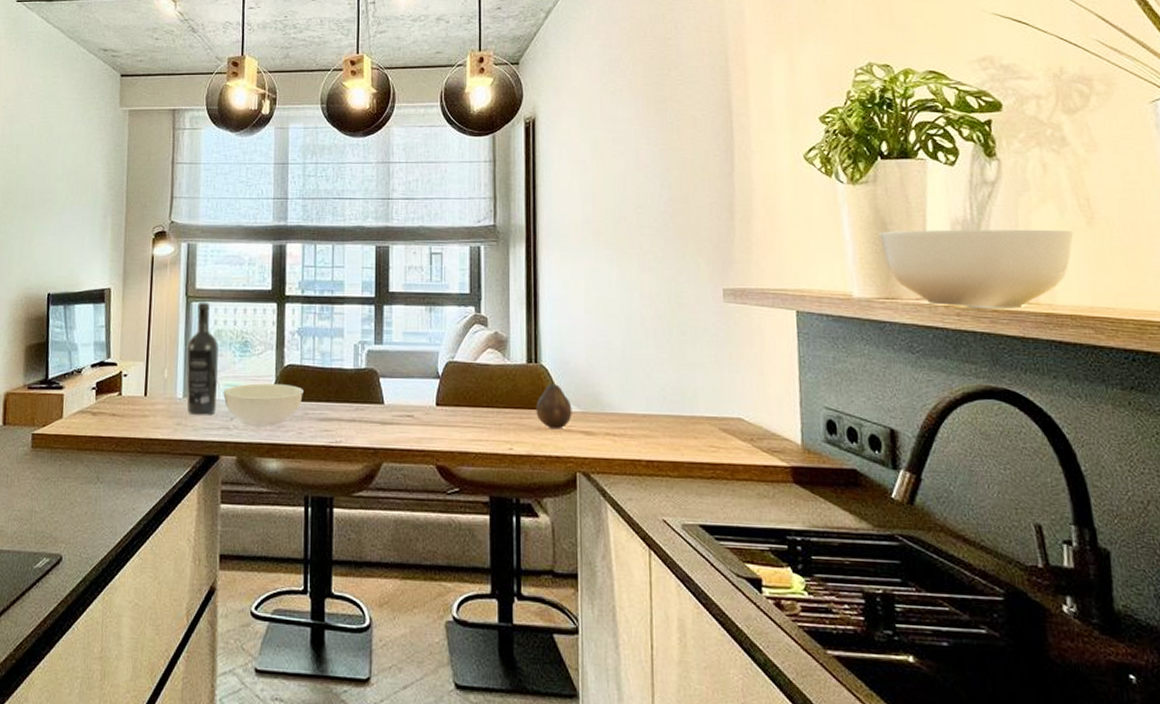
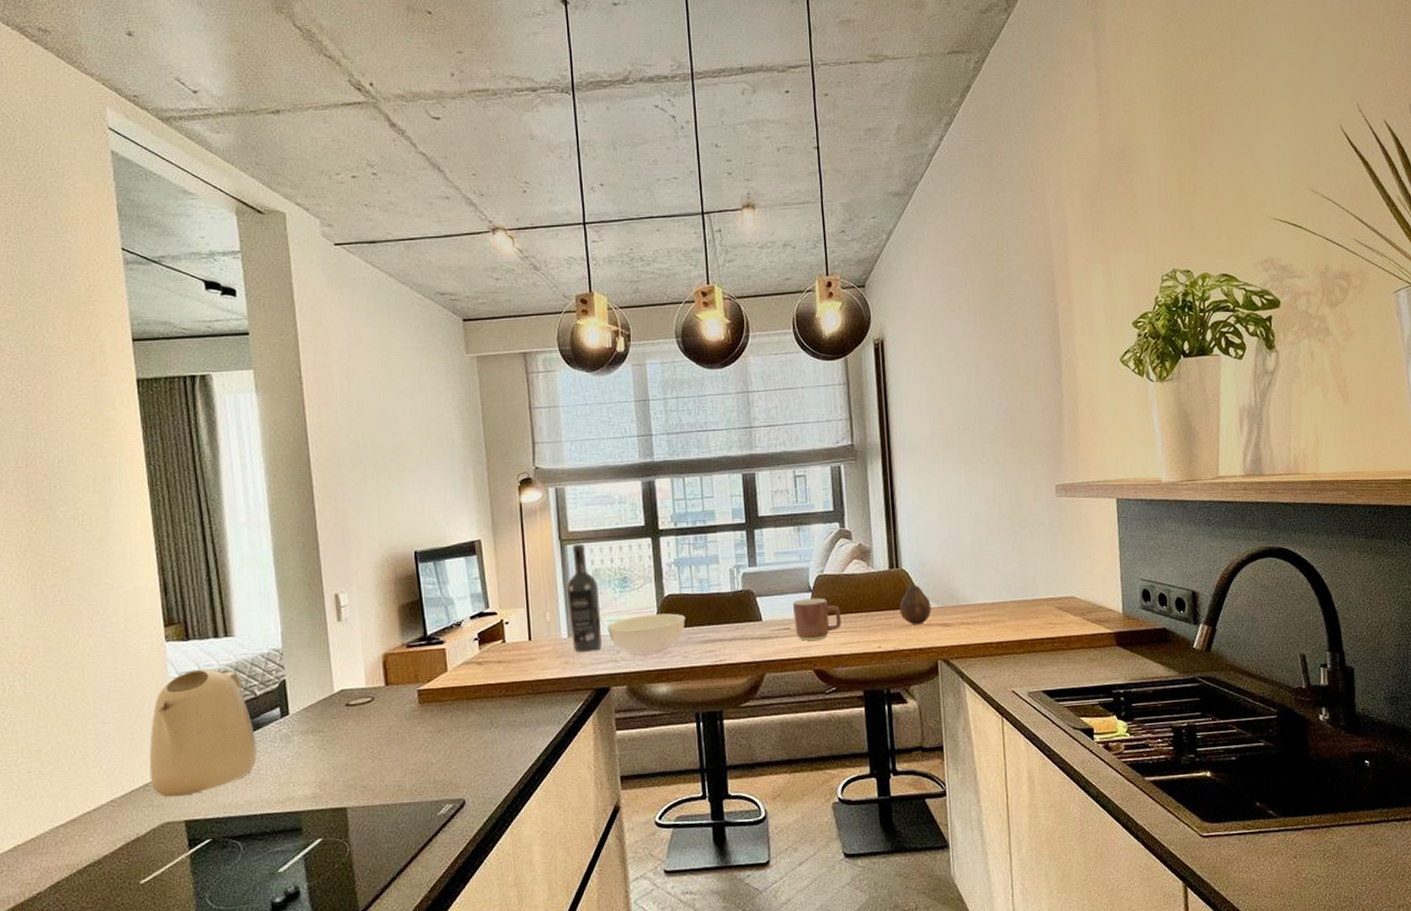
mug: none [418,385,470,432] -> present [793,597,841,641]
bowl: present [878,229,1074,309] -> none [1182,408,1334,483]

